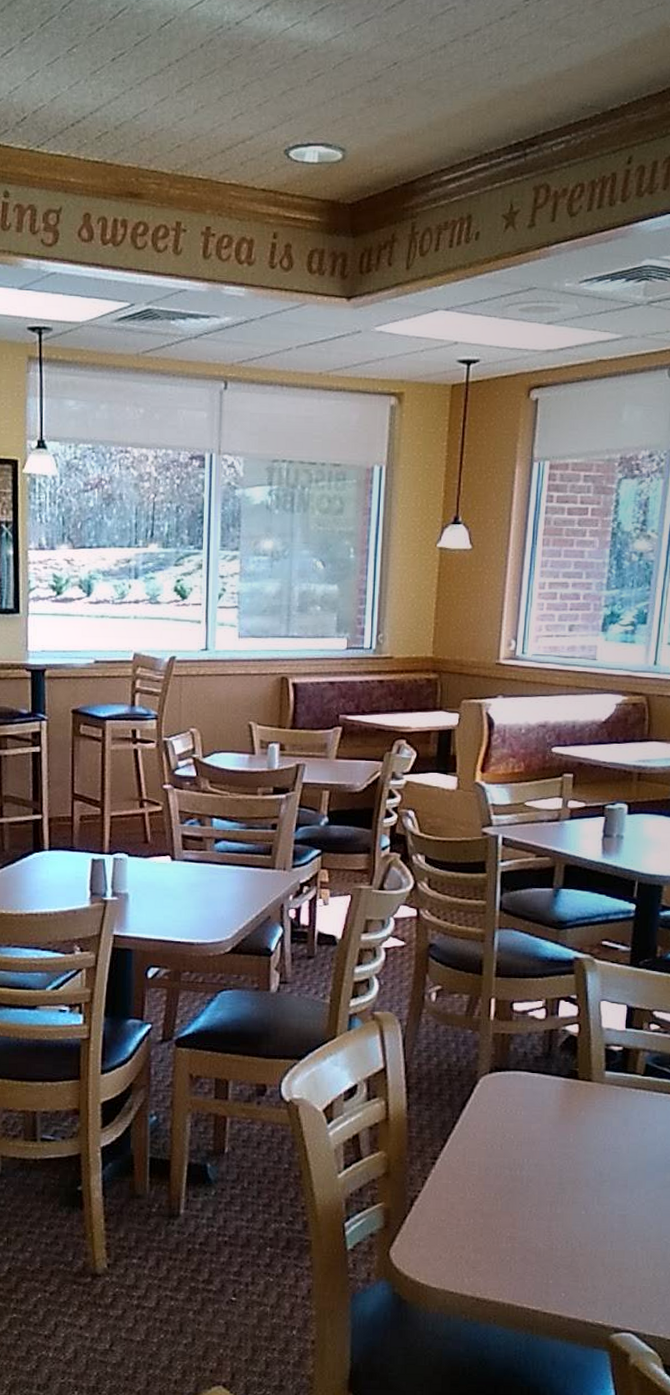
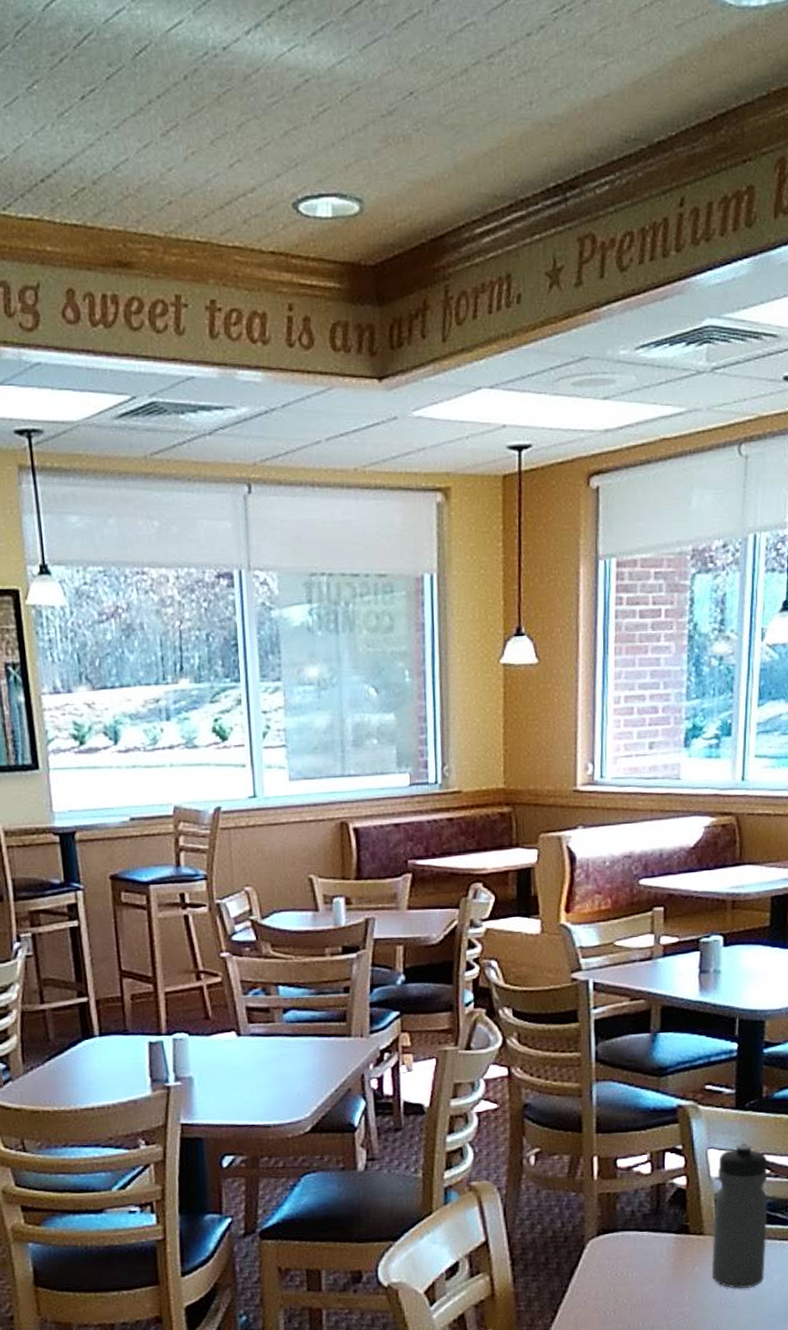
water bottle: none [597,998,658,1136] -> present [711,1143,768,1289]

